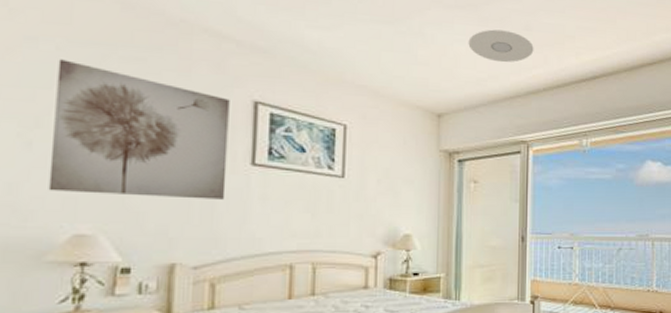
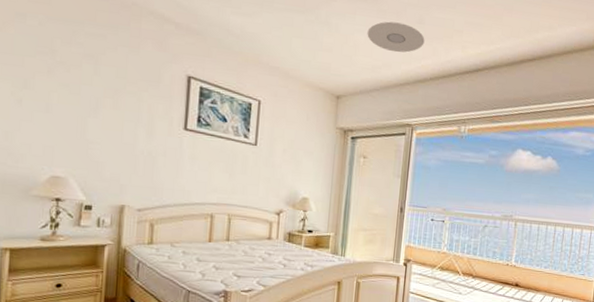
wall art: present [48,59,230,200] -> none [33,33,169,157]

